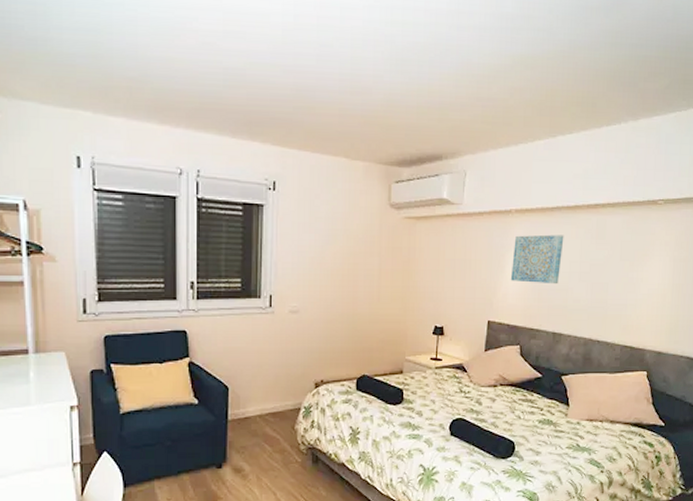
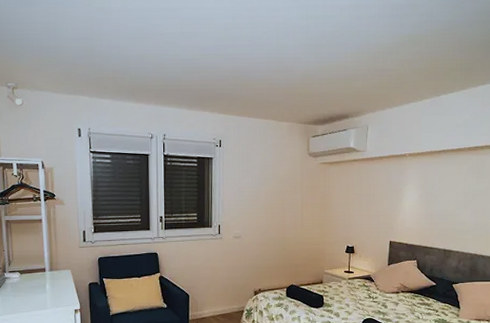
wall art: present [510,234,564,285] -> none [407,172,450,211]

